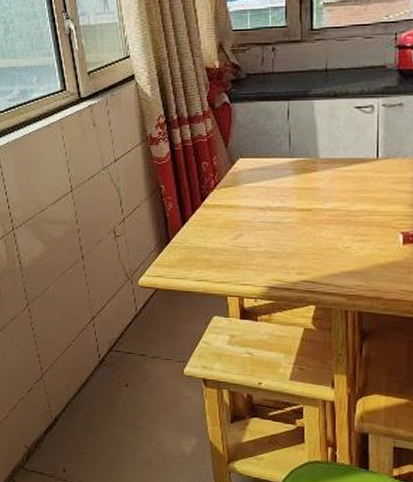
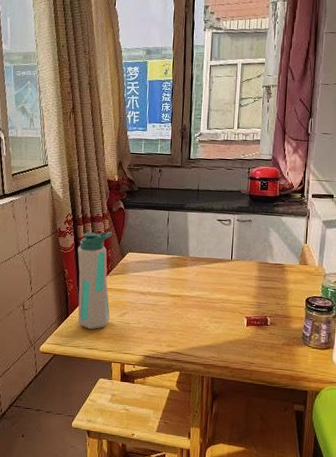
water bottle: none [175,134,221,257] -> present [77,232,113,330]

